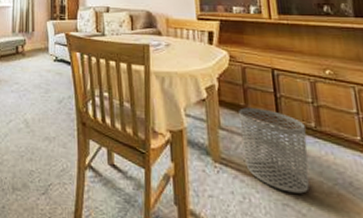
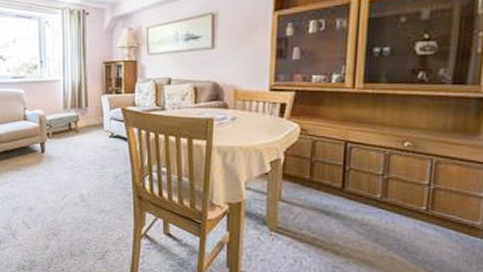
waste bin: present [239,108,309,194] -> none [301,180,370,258]

